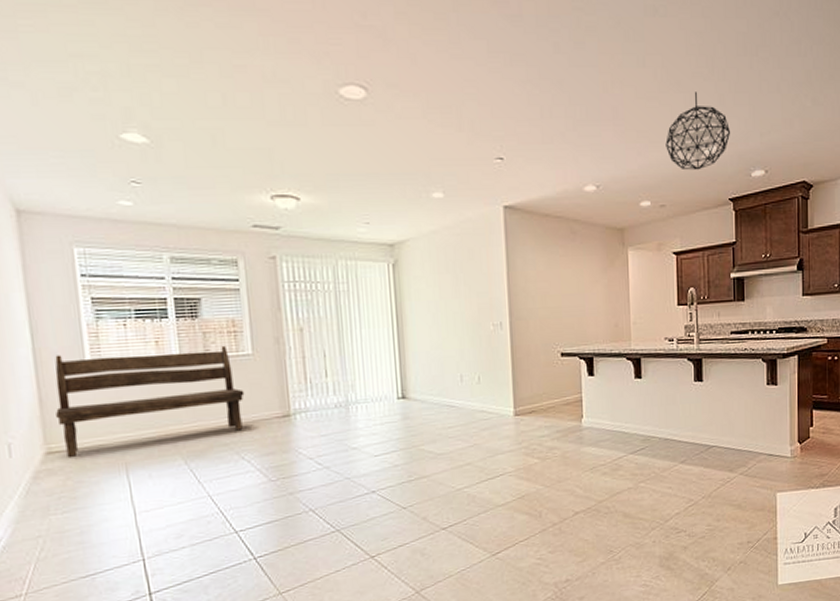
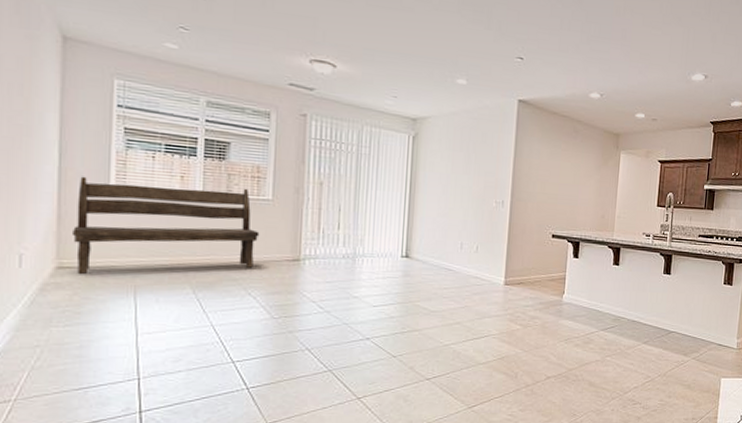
pendant light: present [665,92,731,171] -> none [663,28,718,94]

